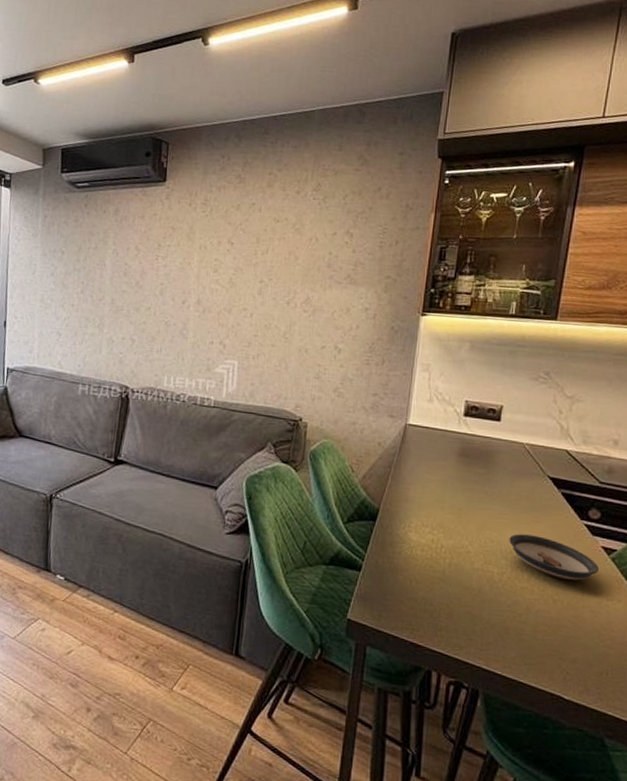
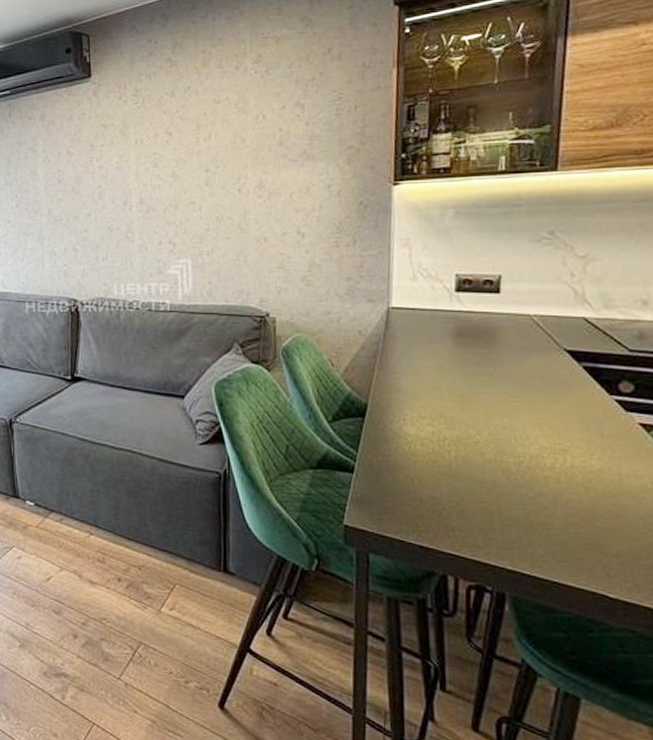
saucer: present [509,533,600,581] -> none [524,417,639,464]

